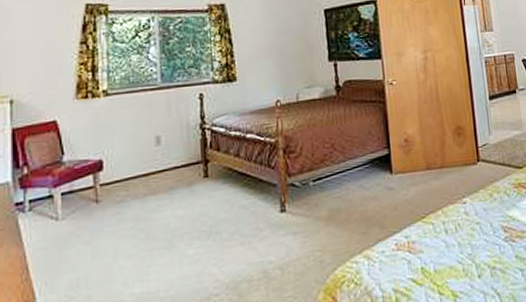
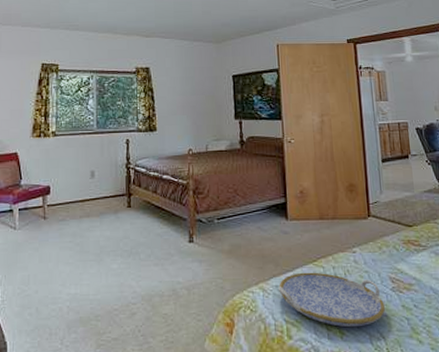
serving tray: none [385,230,499,289] -> present [279,272,385,328]

